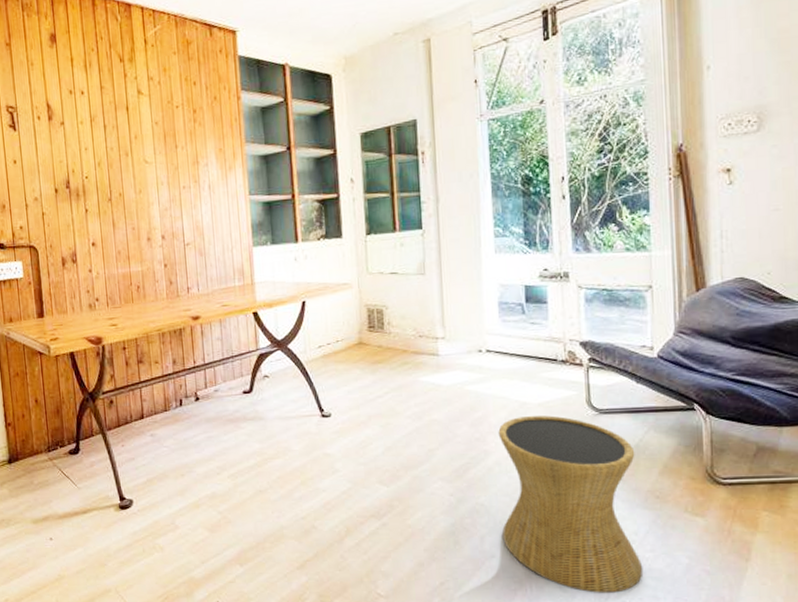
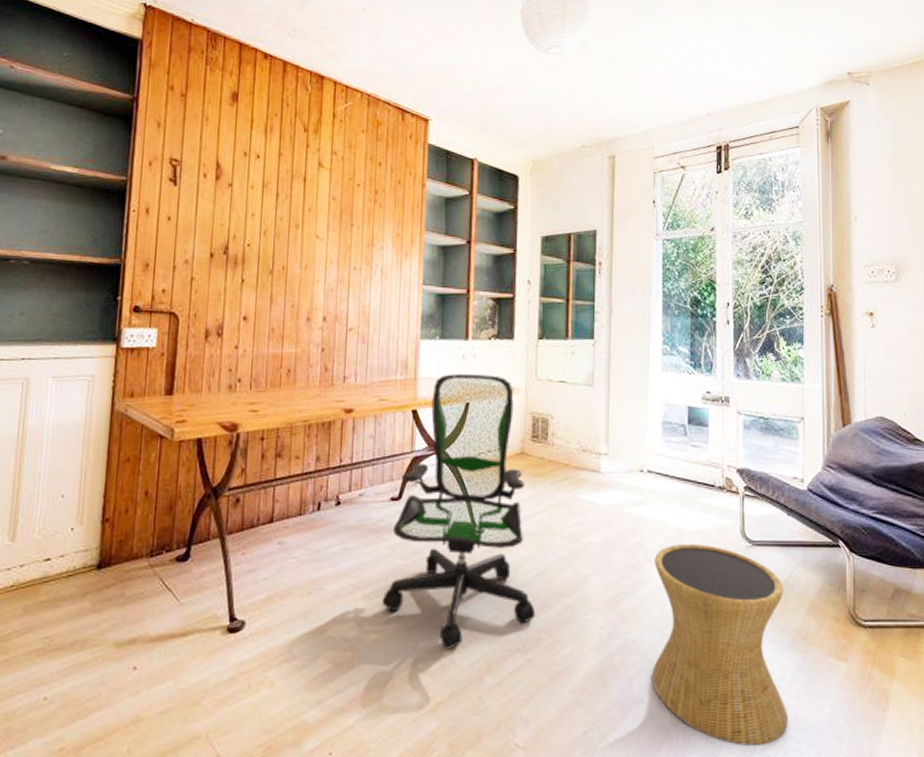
office chair: none [245,273,387,517] -> present [382,374,536,649]

